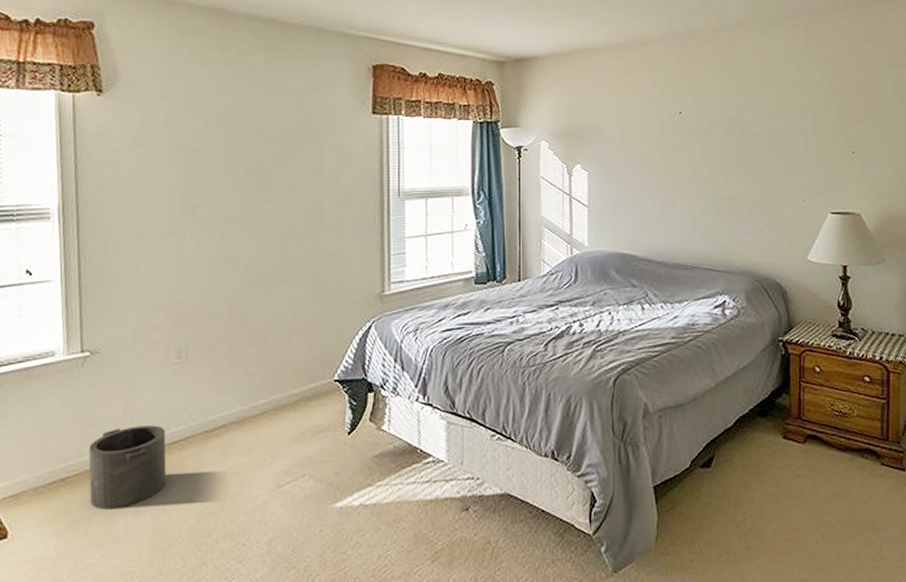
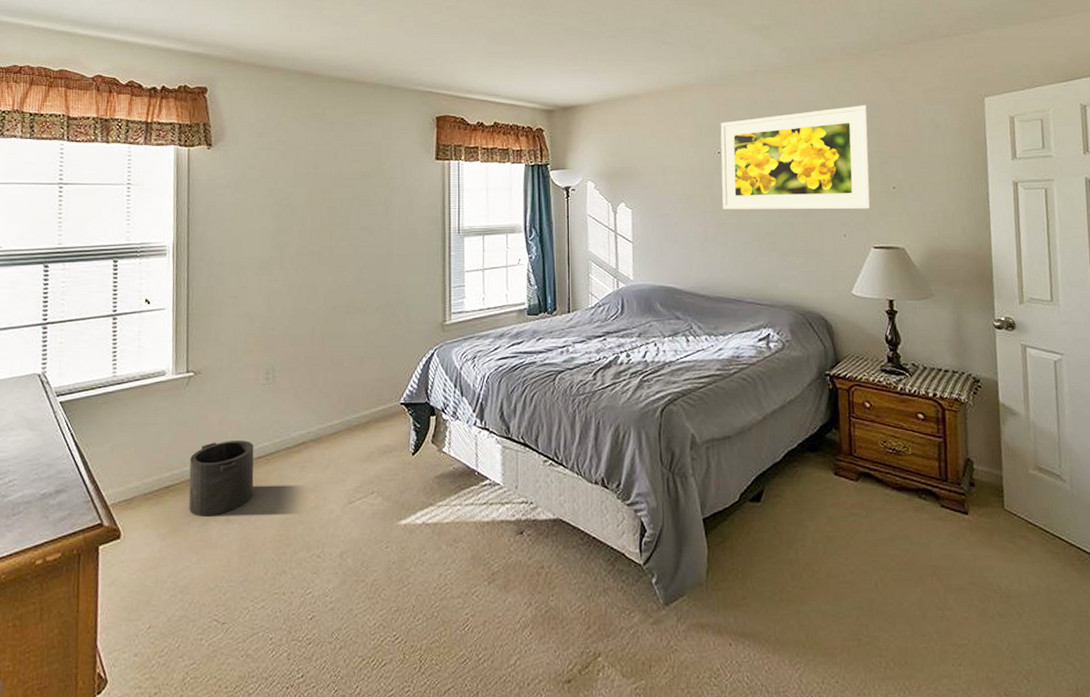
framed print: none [682,66,832,174] -> present [720,105,871,210]

